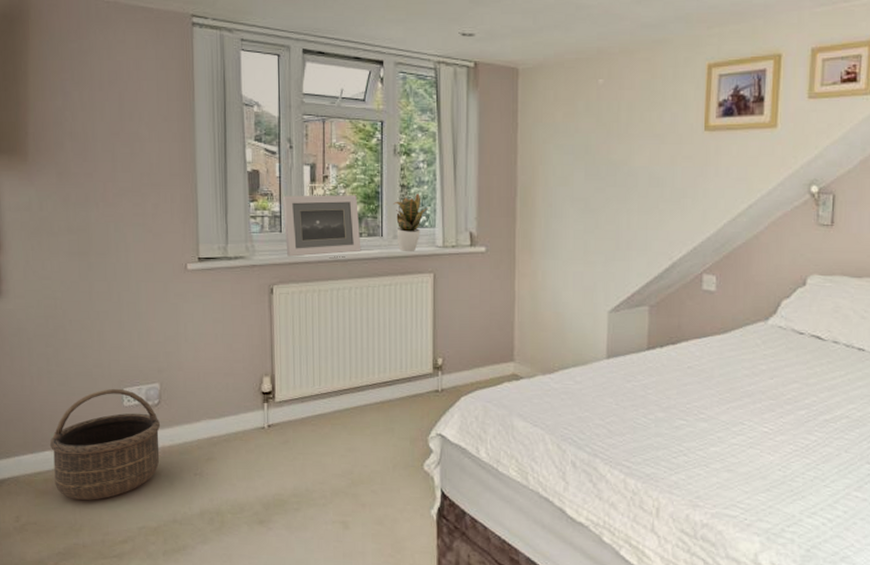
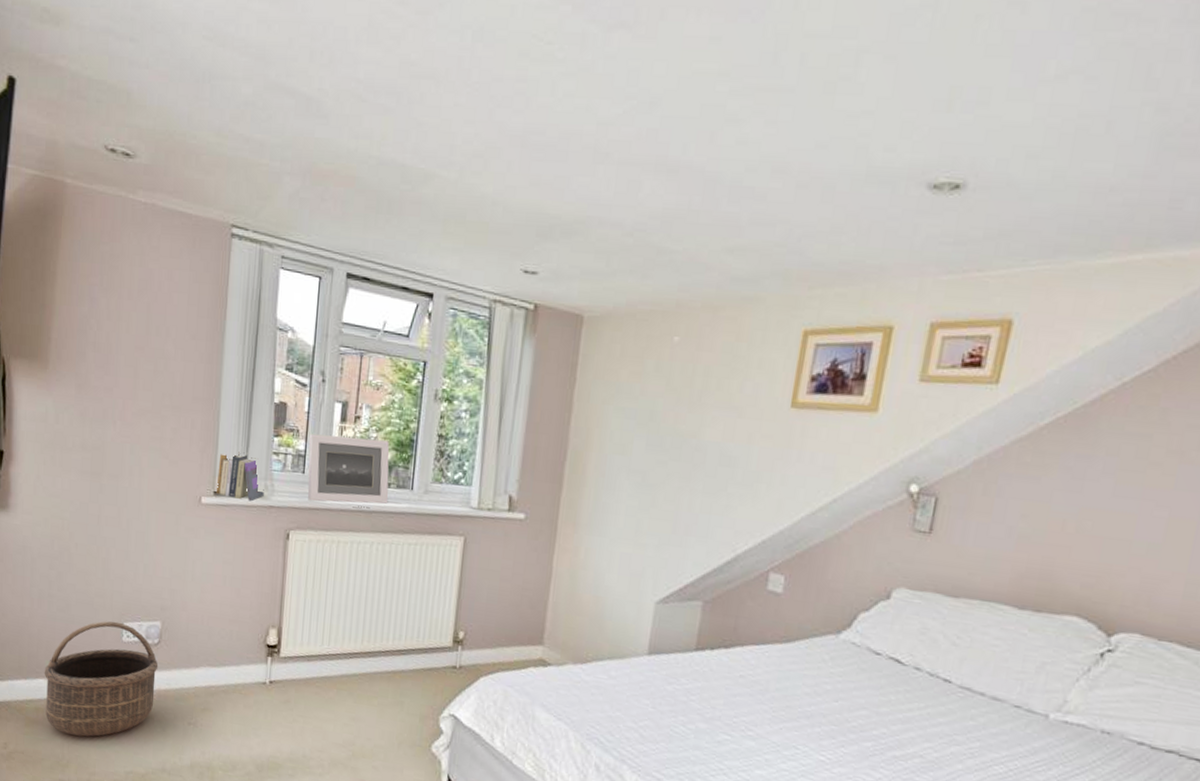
books: none [200,219,246,263] -> present [215,452,264,502]
potted plant: present [394,193,431,252] -> none [428,446,469,511]

